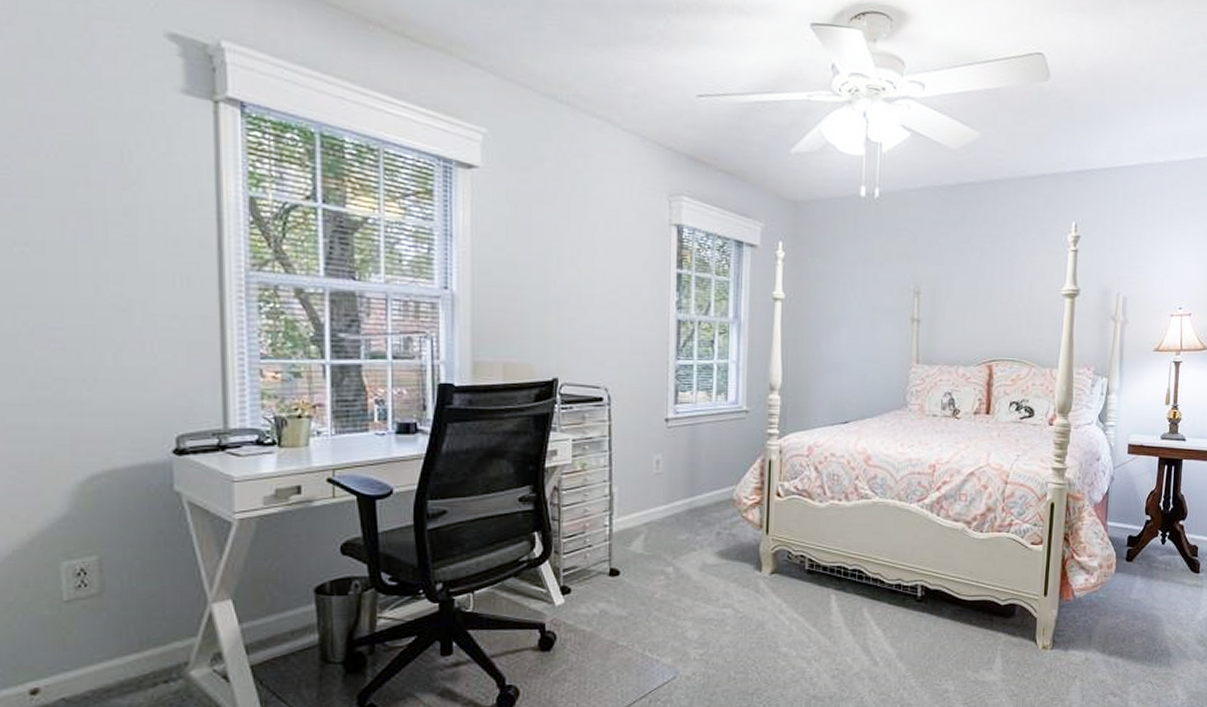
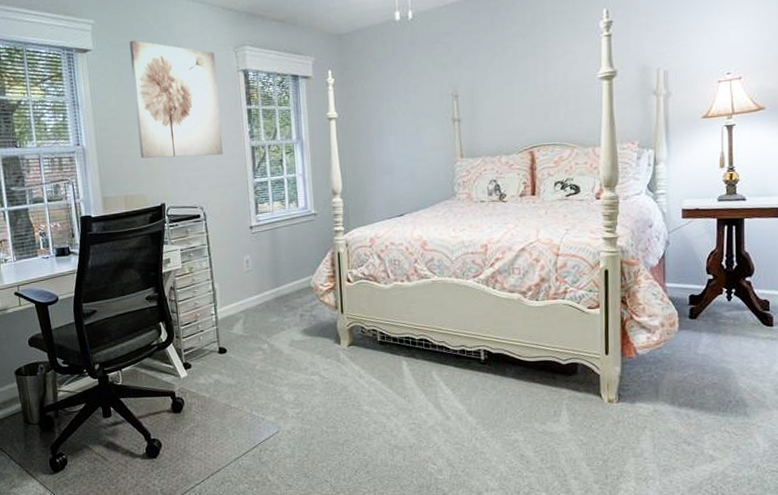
wall art: none [531,163,643,326] -> present [129,40,223,159]

